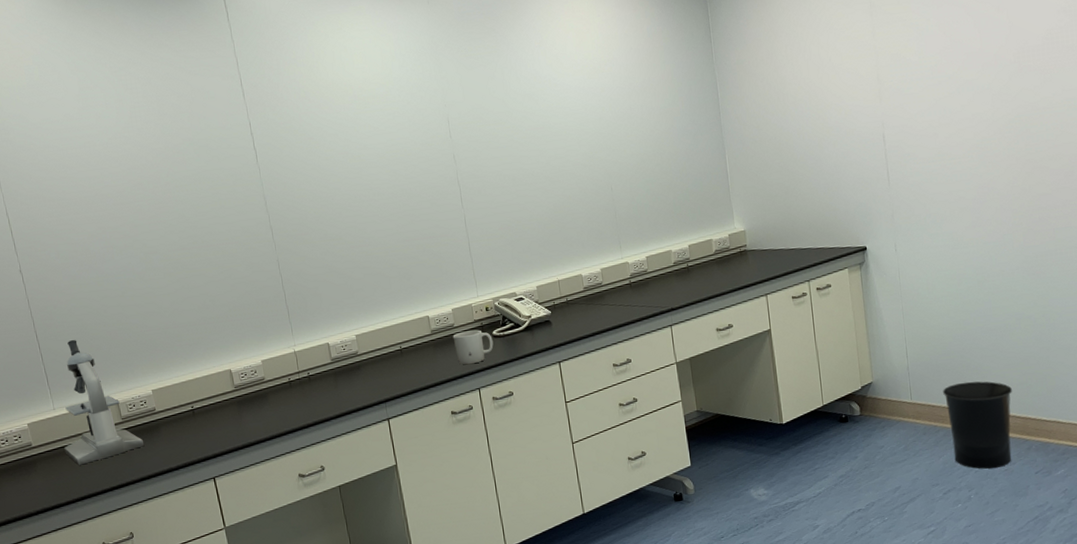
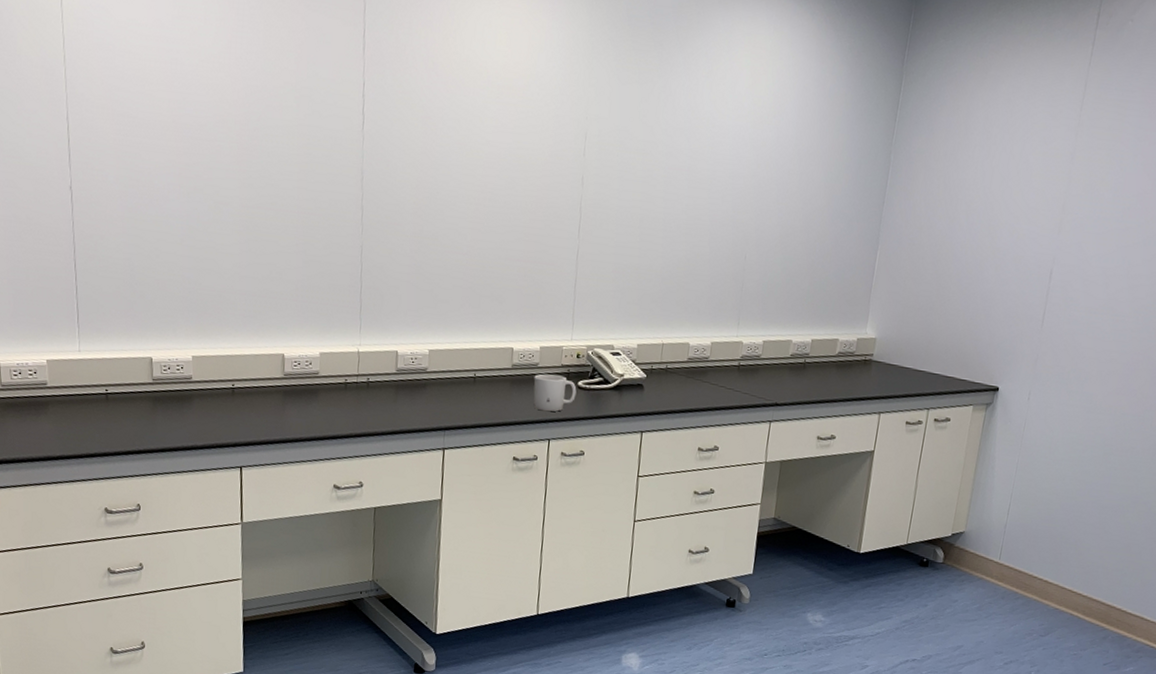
microscope: present [64,339,145,465] -> none [82,278,172,420]
waste bin: present [943,381,1013,469] -> none [1026,554,1107,650]

